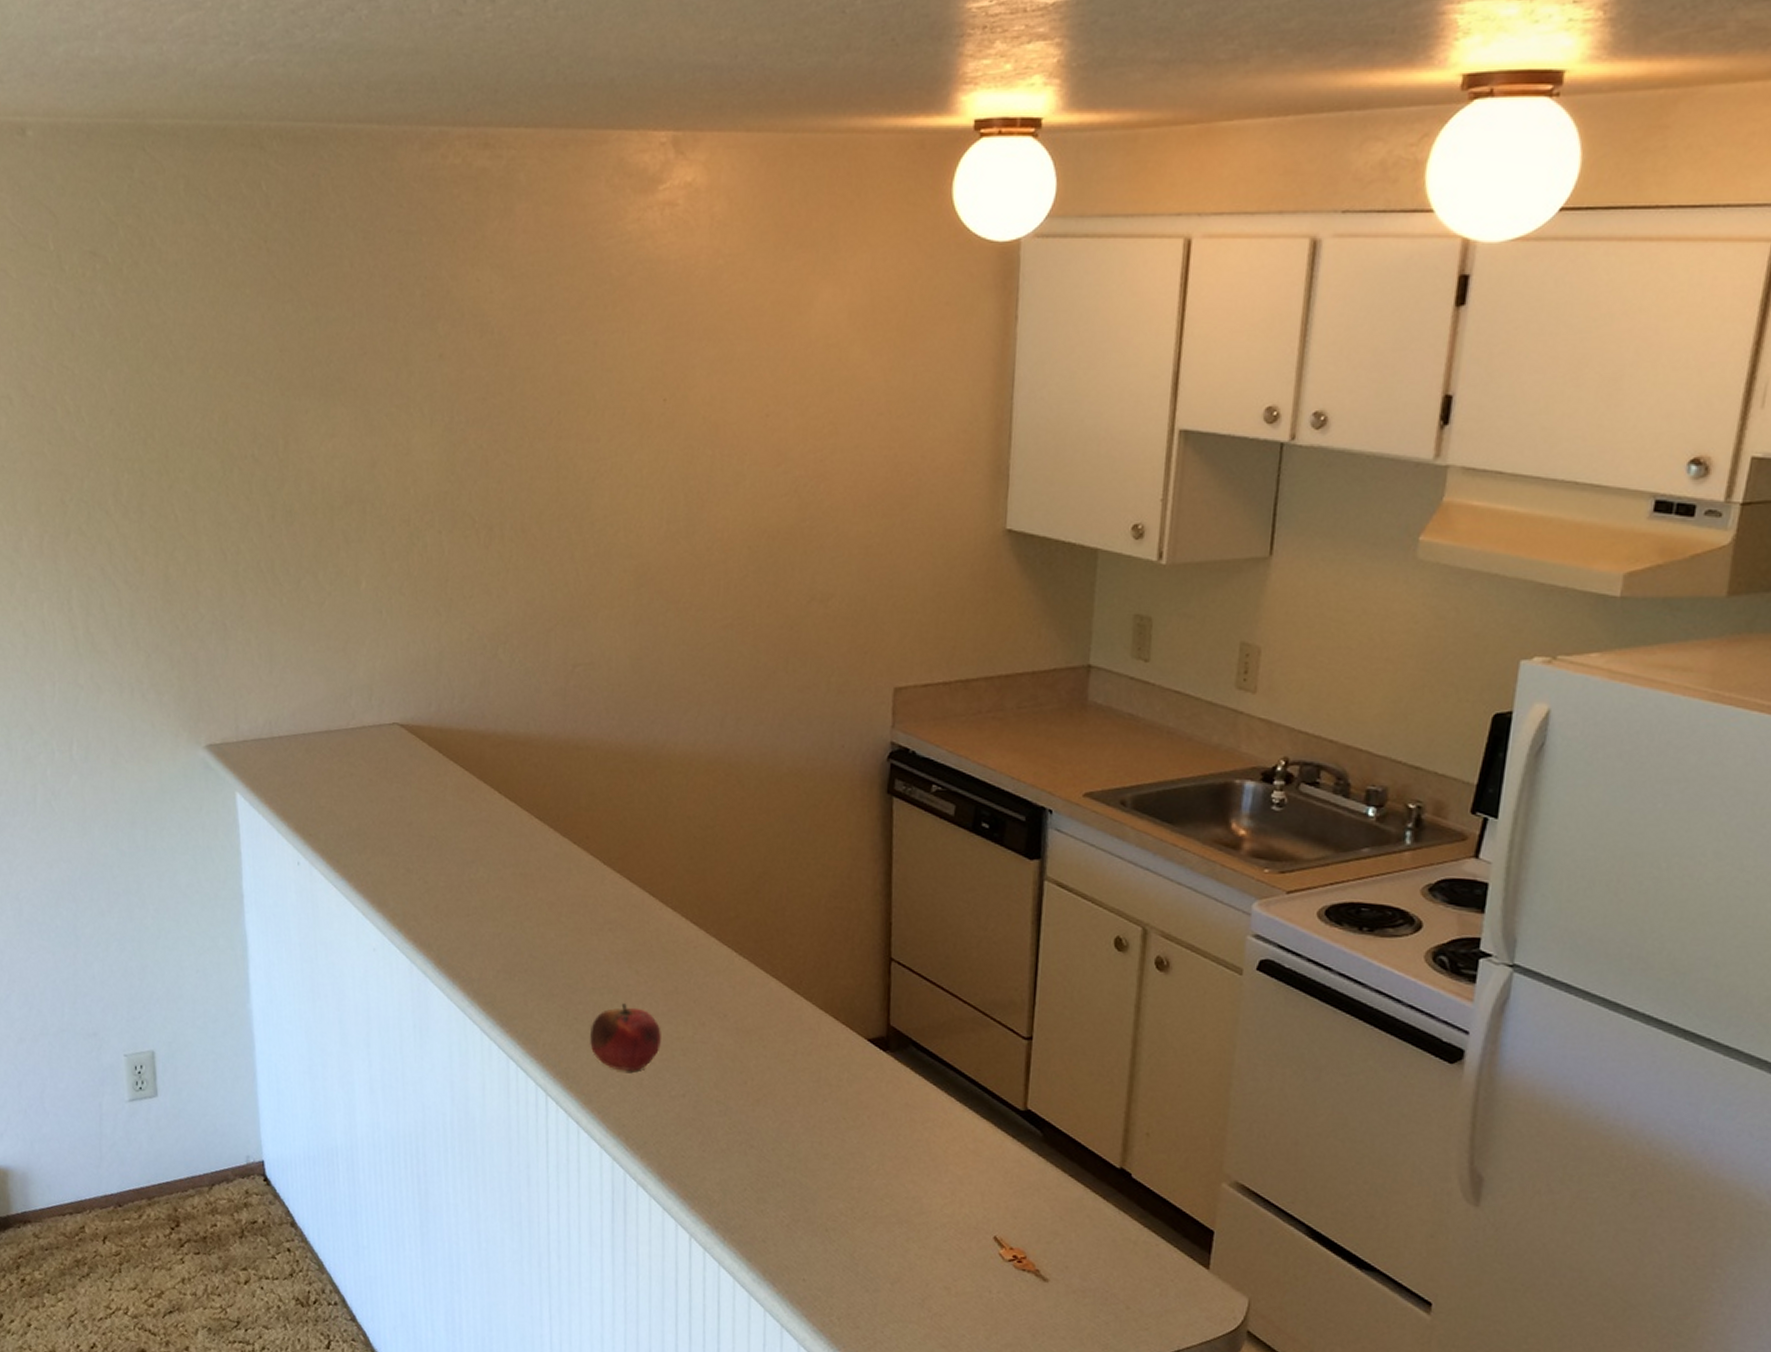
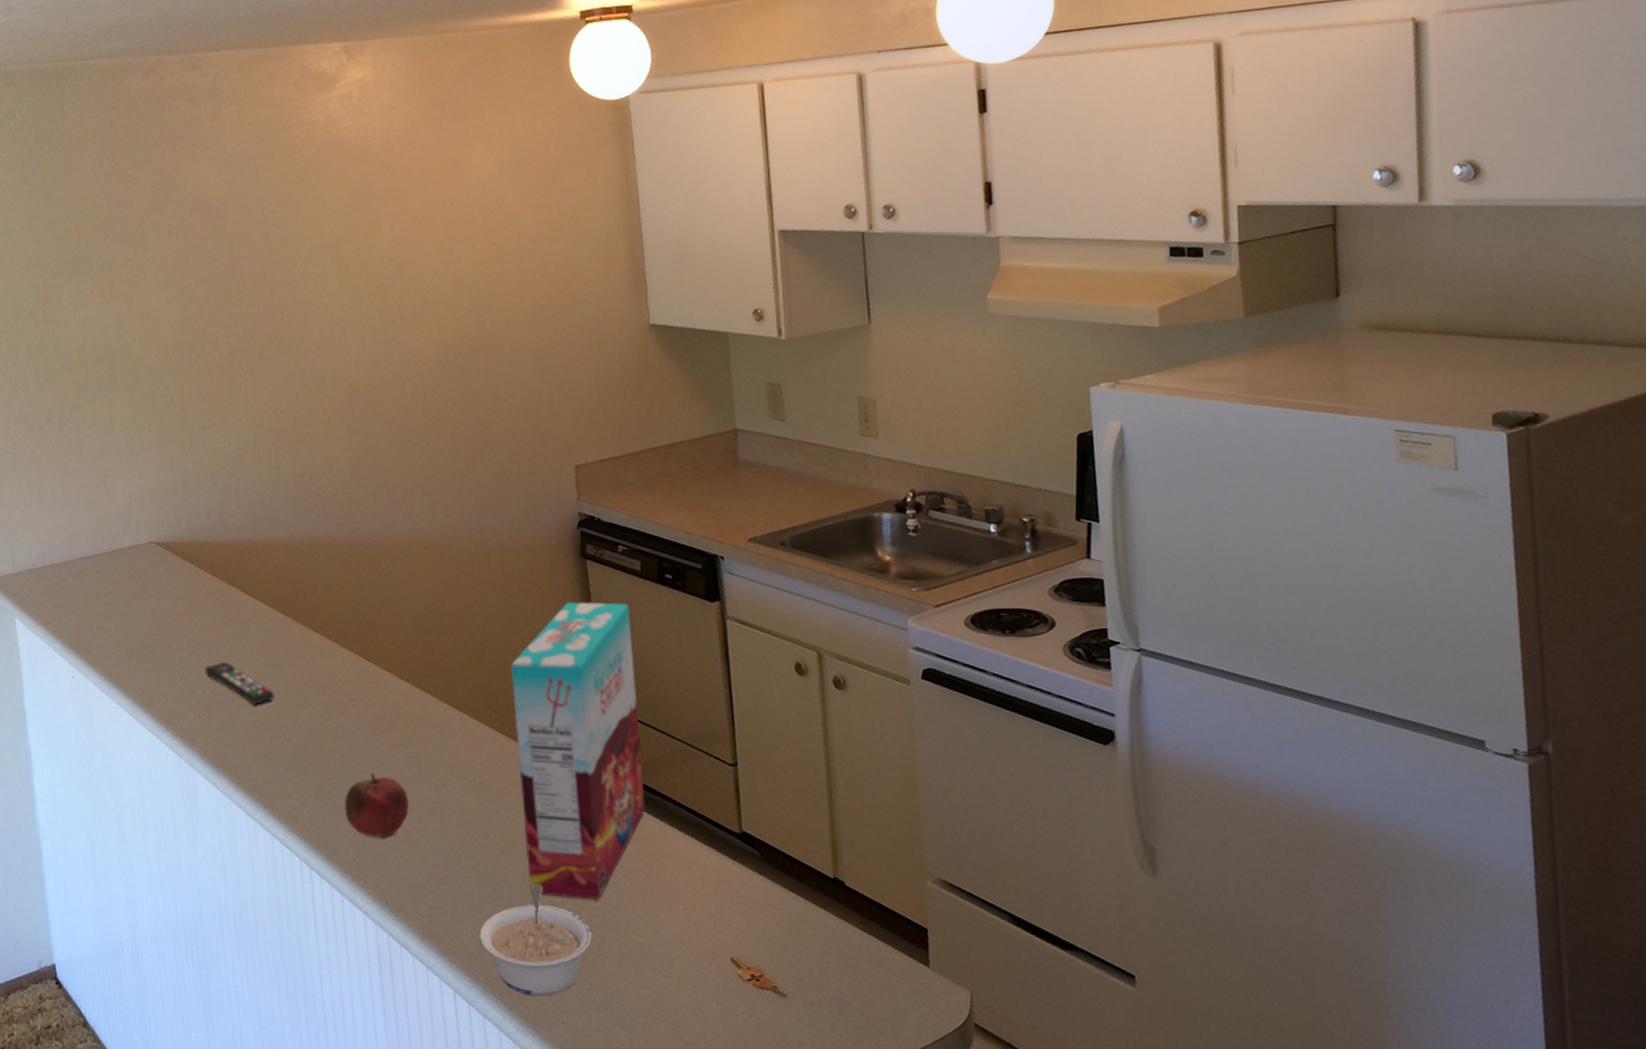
remote control: none [446,866,523,917] -> present [205,662,275,706]
legume: none [724,1138,846,1252] -> present [479,884,592,997]
cereal box: none [784,842,935,1161] -> present [511,601,646,900]

